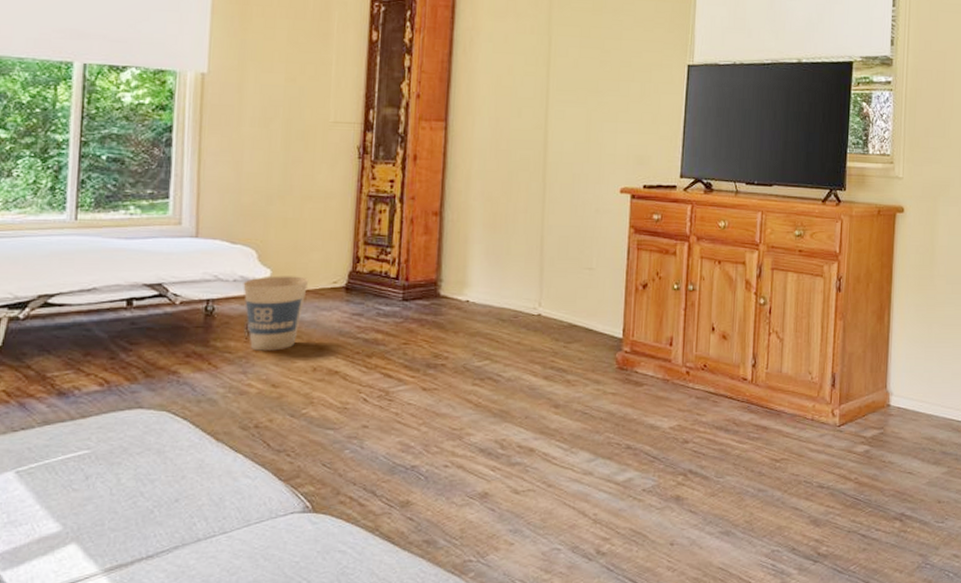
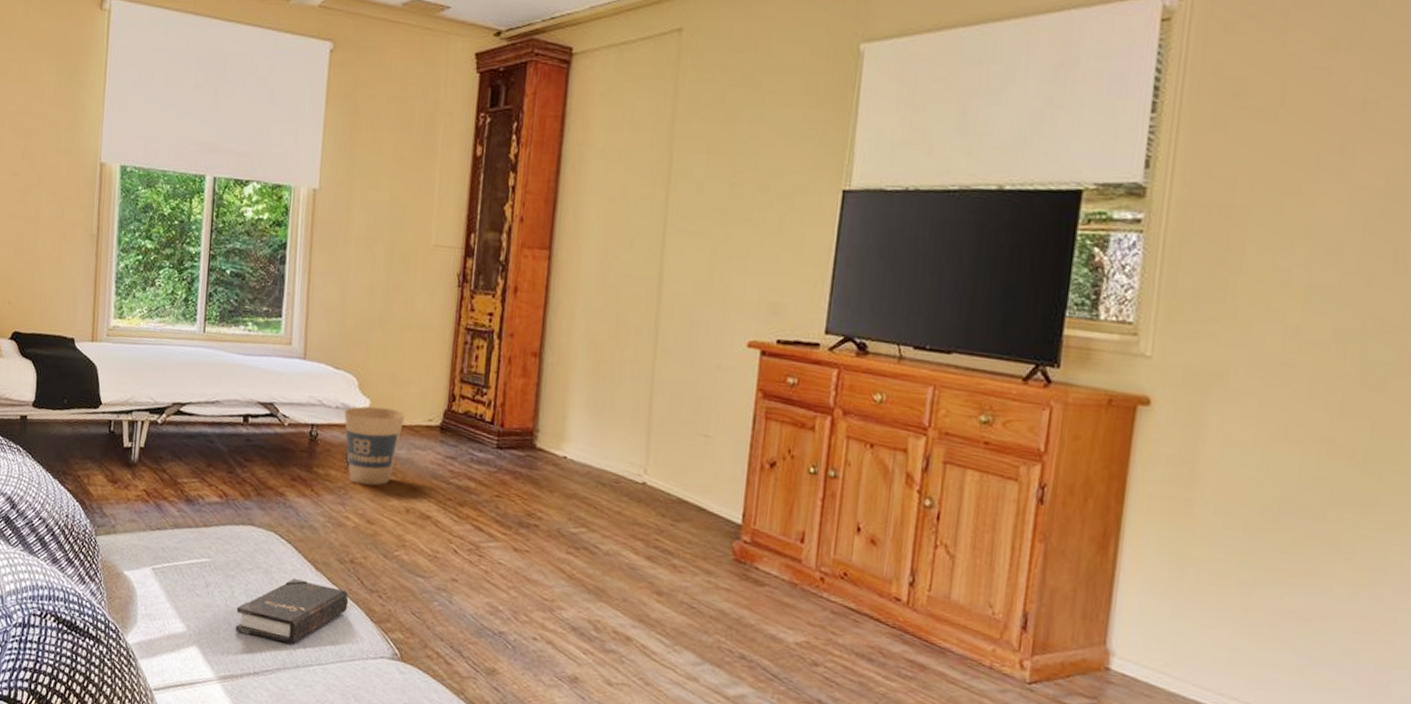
hardback book: none [122,454,254,520] -> present [235,578,349,644]

